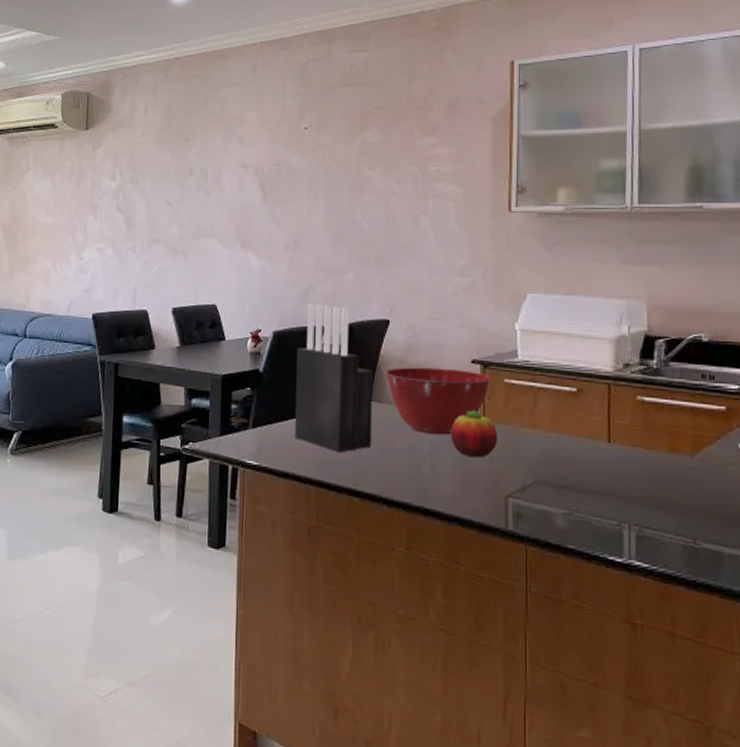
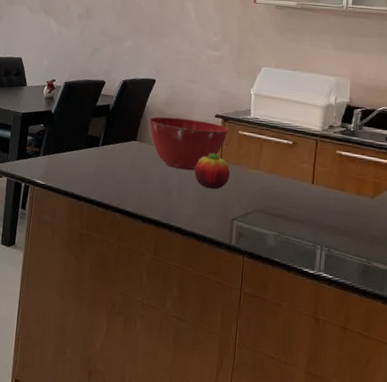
knife block: present [295,303,373,453] -> none [75,62,140,179]

